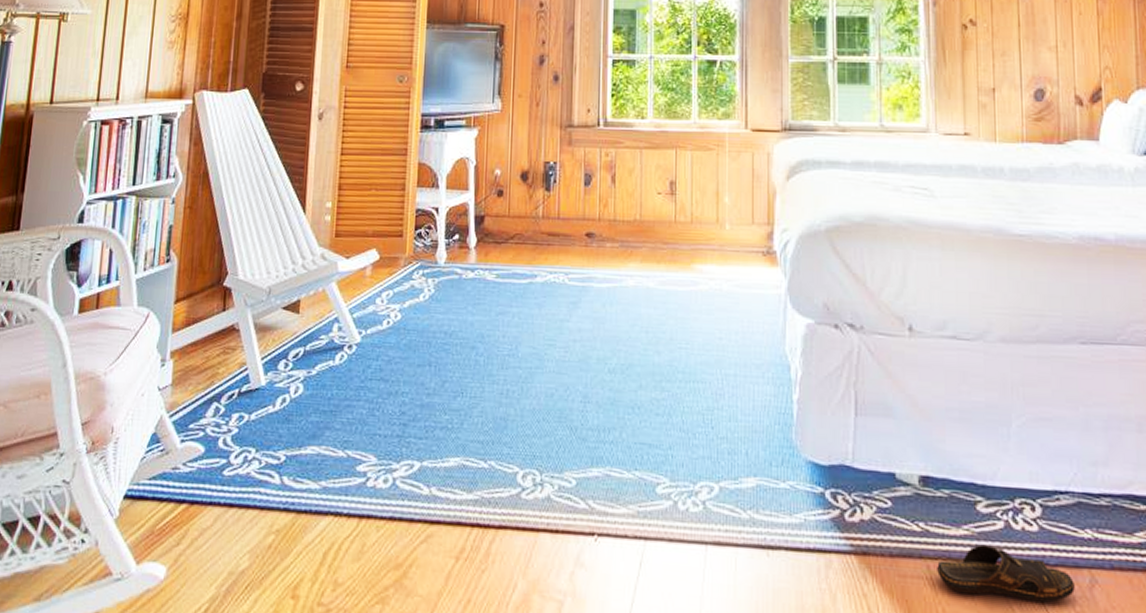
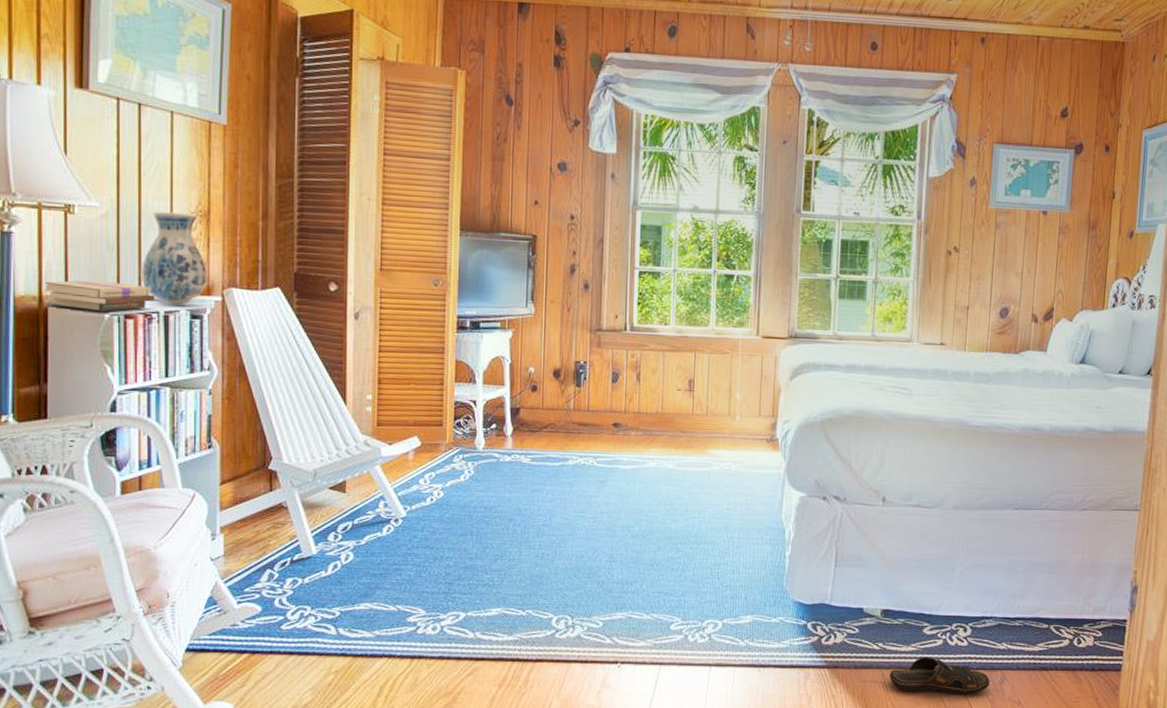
books: none [32,87,131,119] -> present [44,280,155,312]
vase: none [119,15,181,110] -> present [140,211,207,305]

